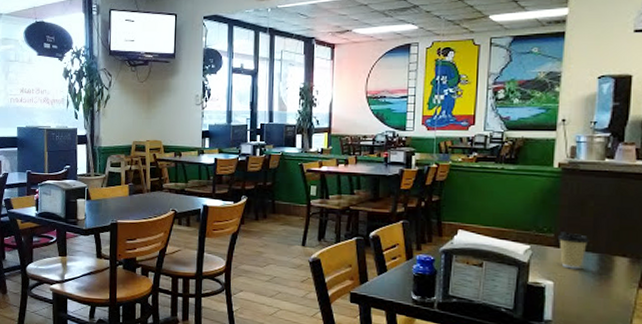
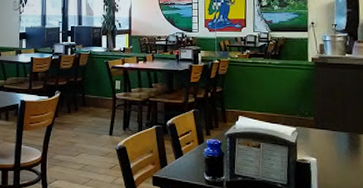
coffee cup: present [557,232,589,269] -> none [316,115,340,147]

